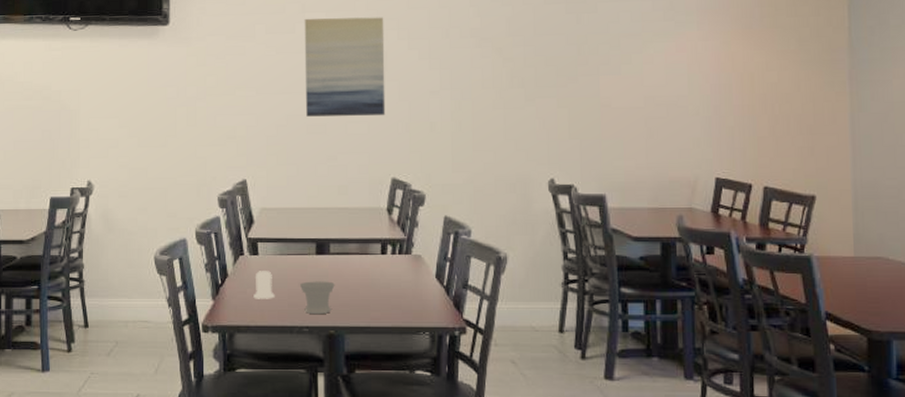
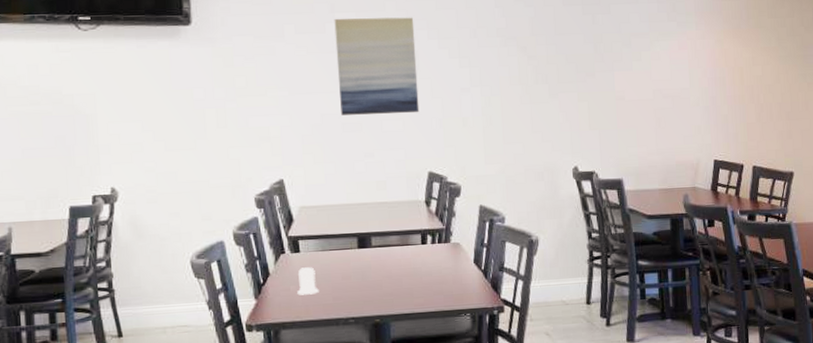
cup: present [299,281,335,315] -> none [343,273,378,306]

